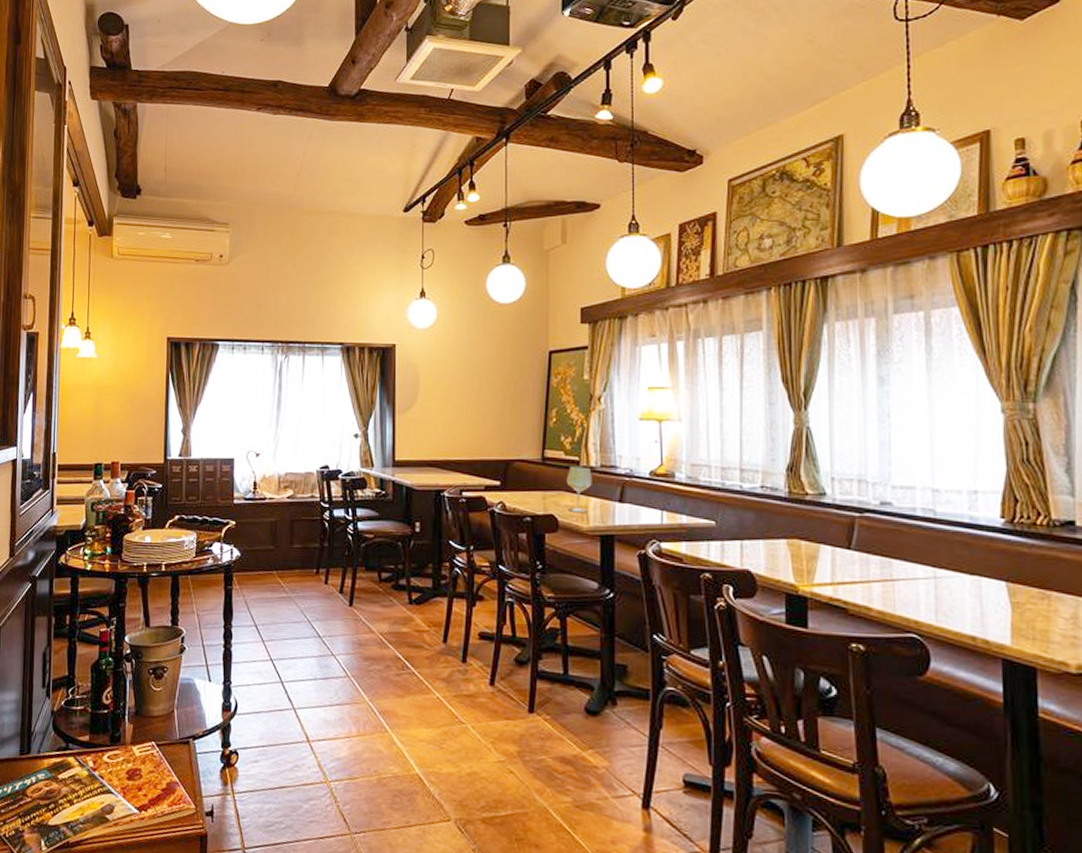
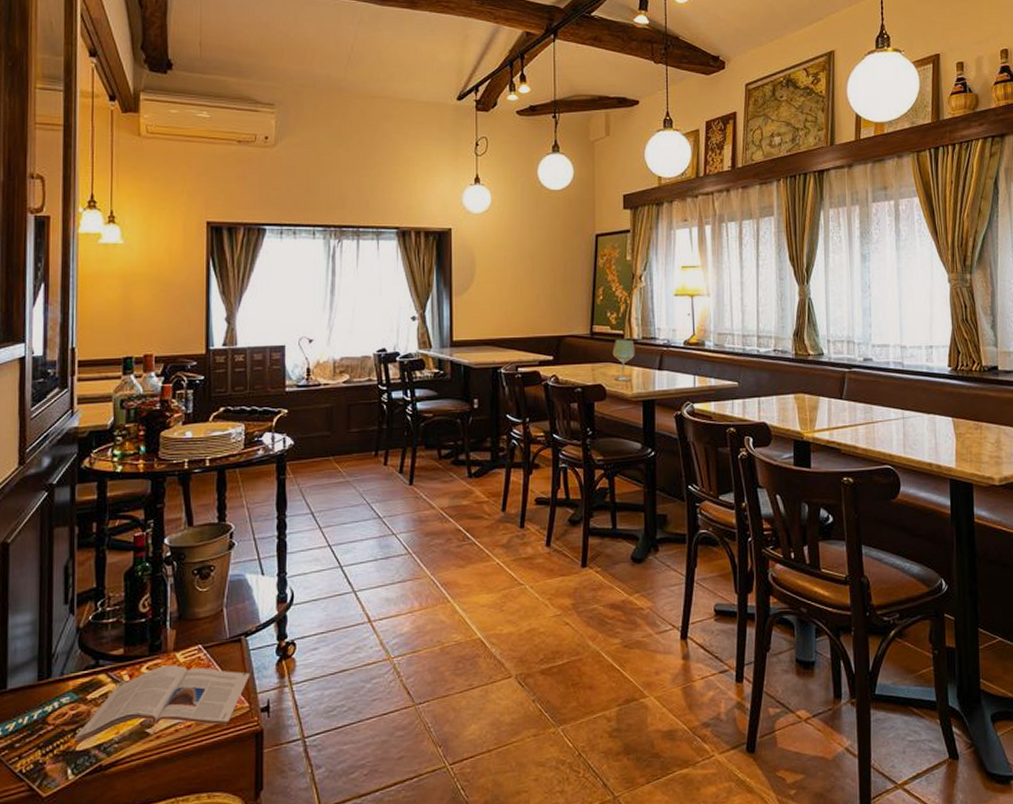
magazine: none [46,757,197,823] -> present [73,665,250,745]

